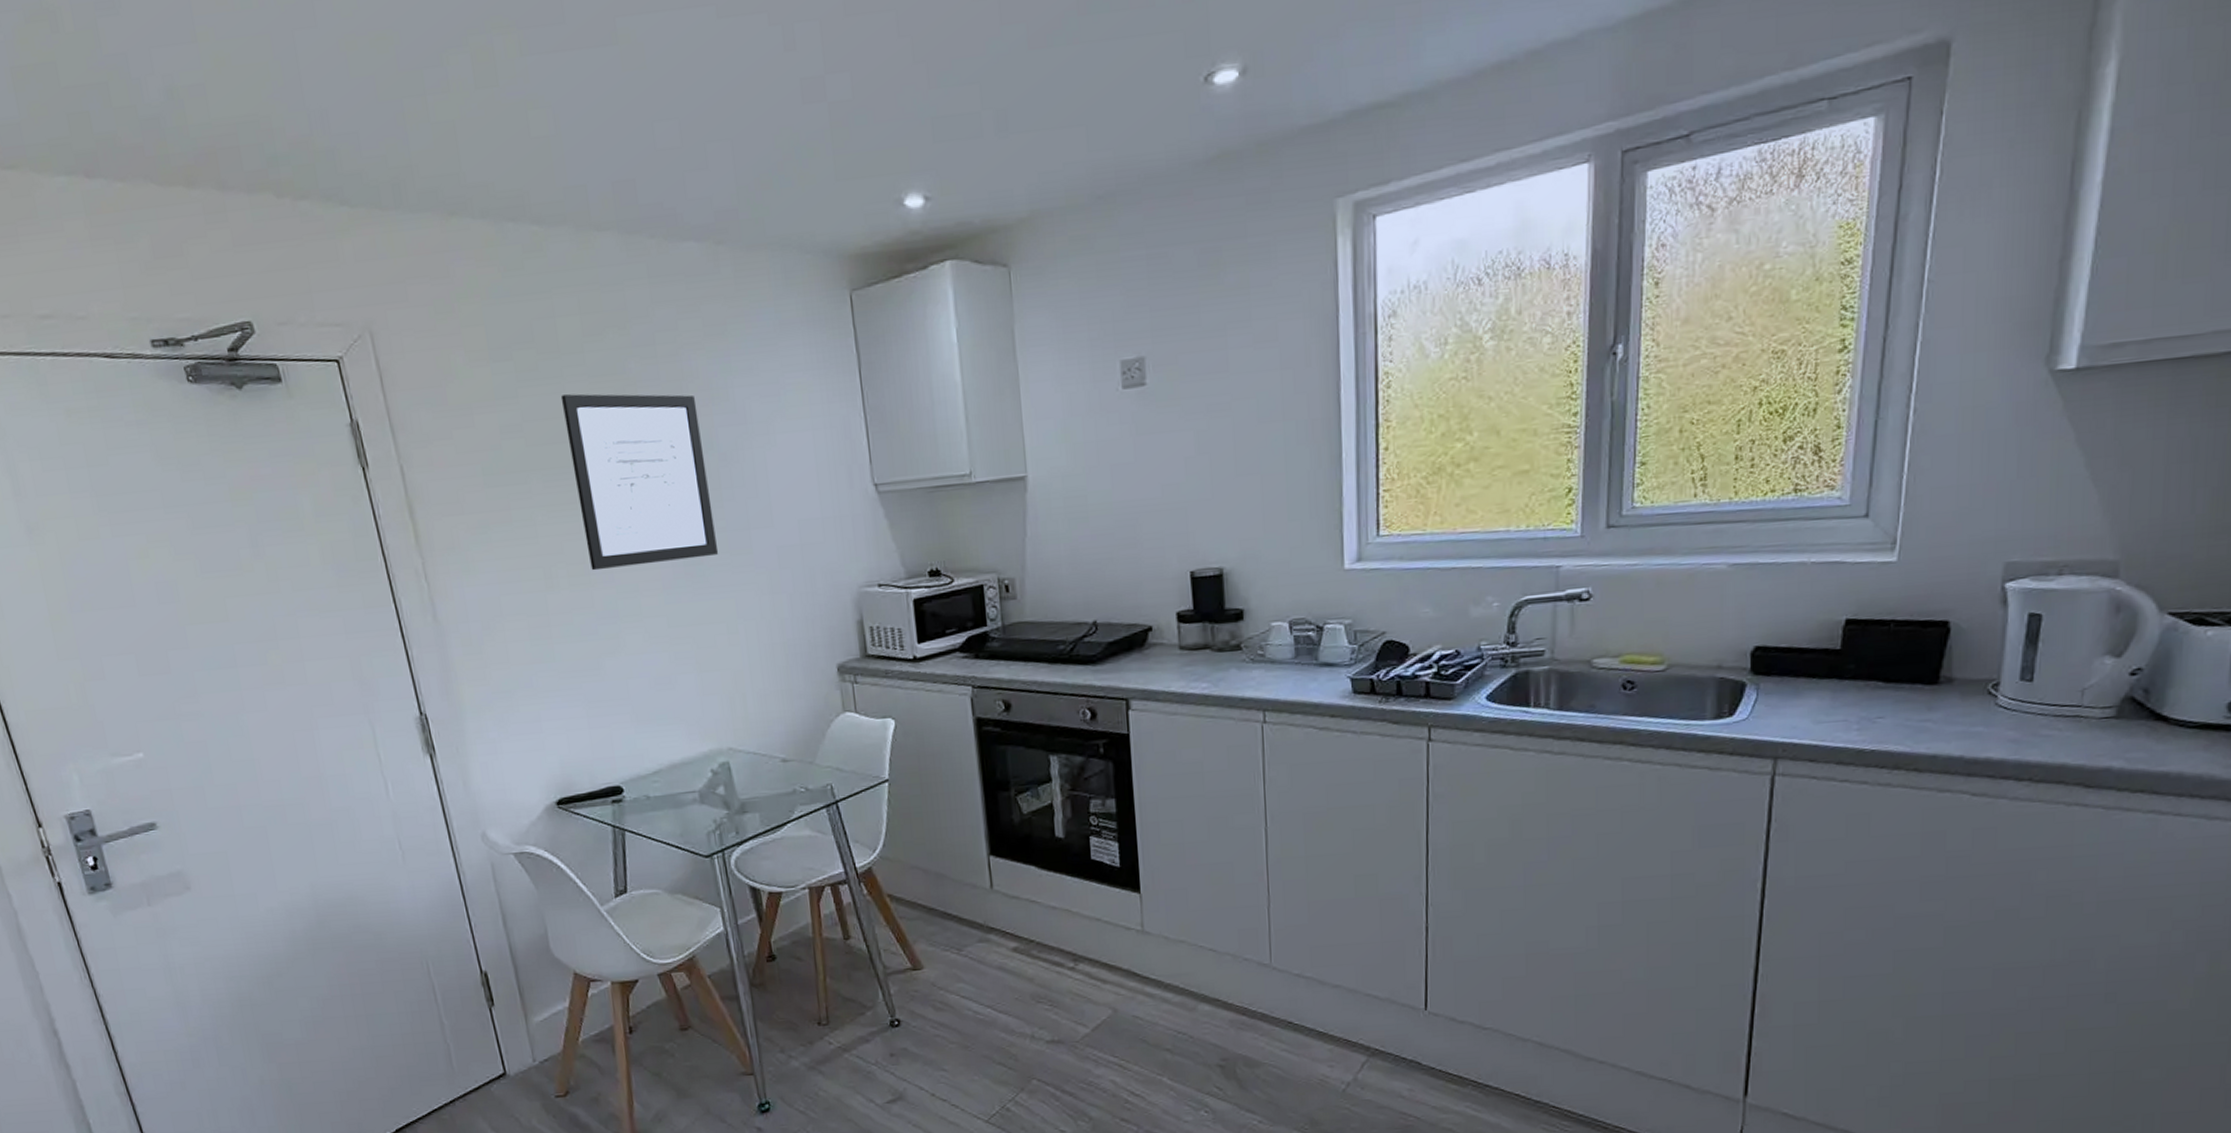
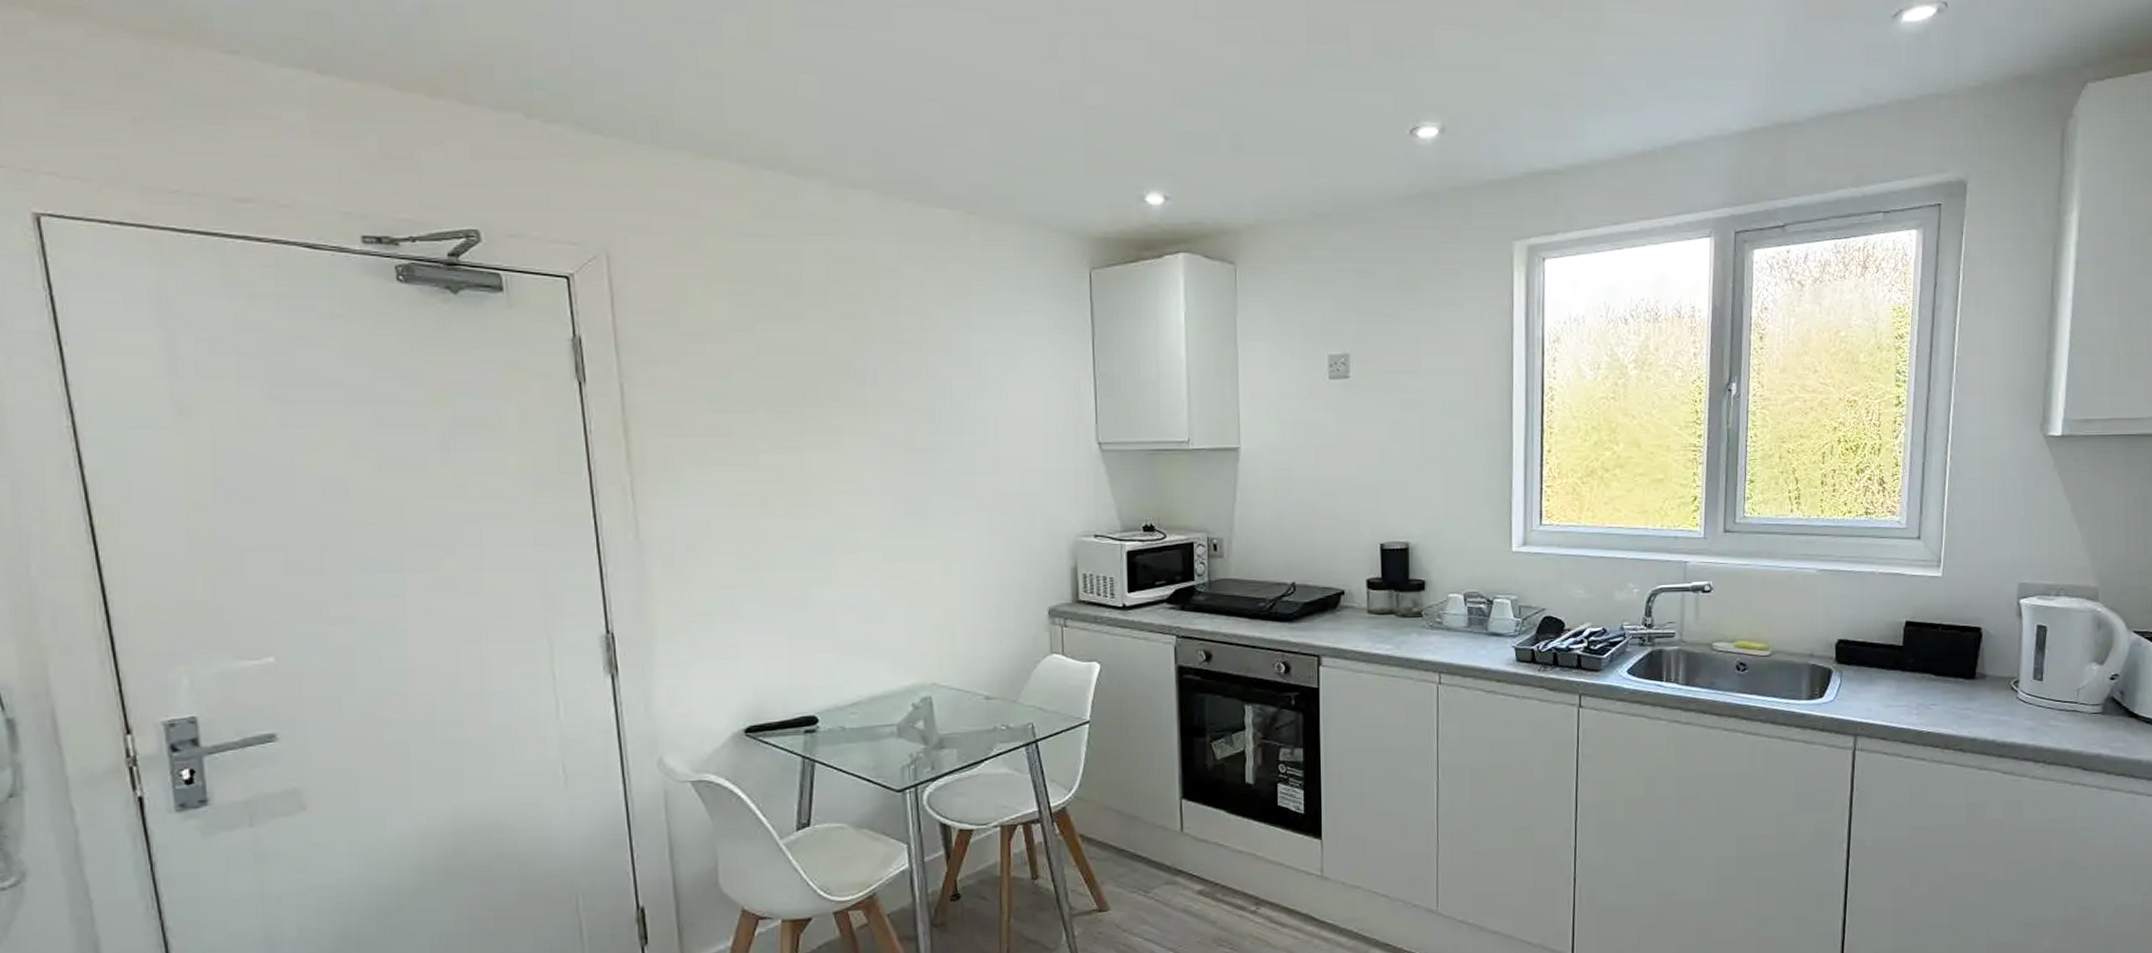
wall art: present [560,393,719,571] -> none [798,333,942,502]

